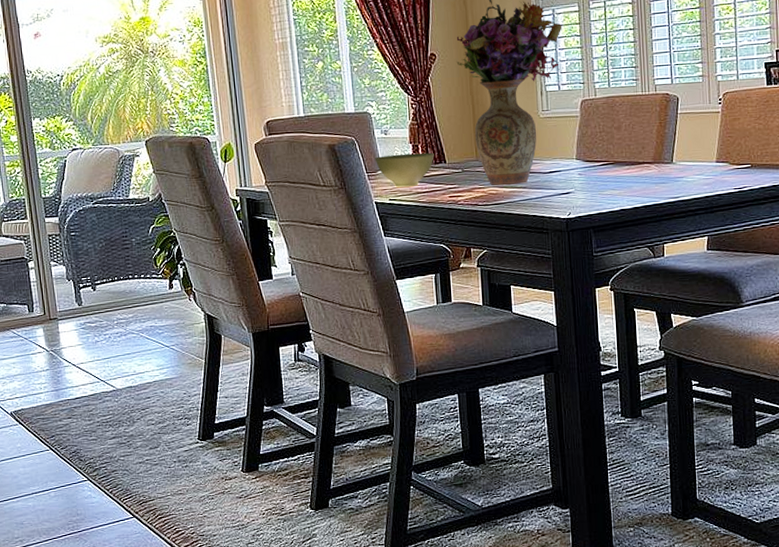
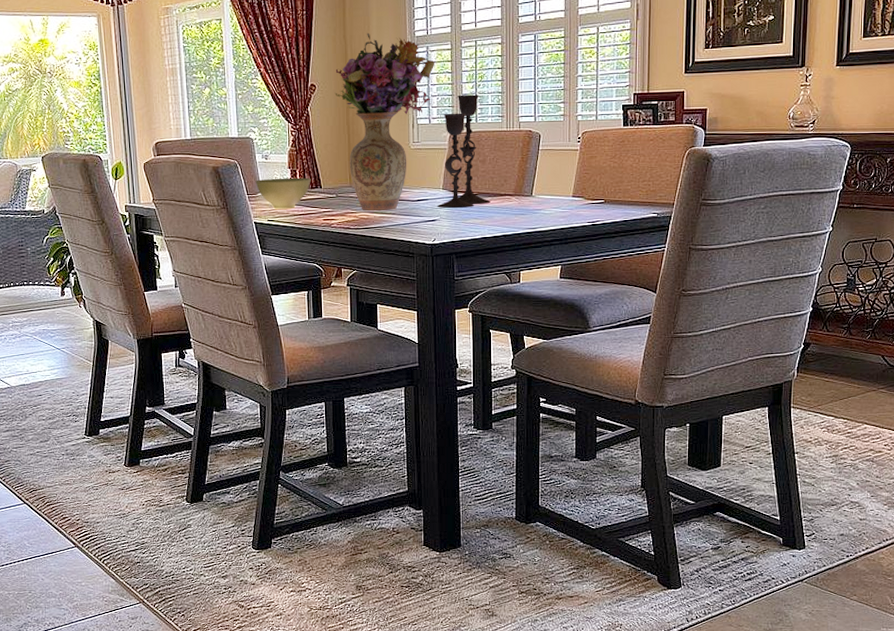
candlestick: none [571,57,628,180] -> present [437,94,490,208]

